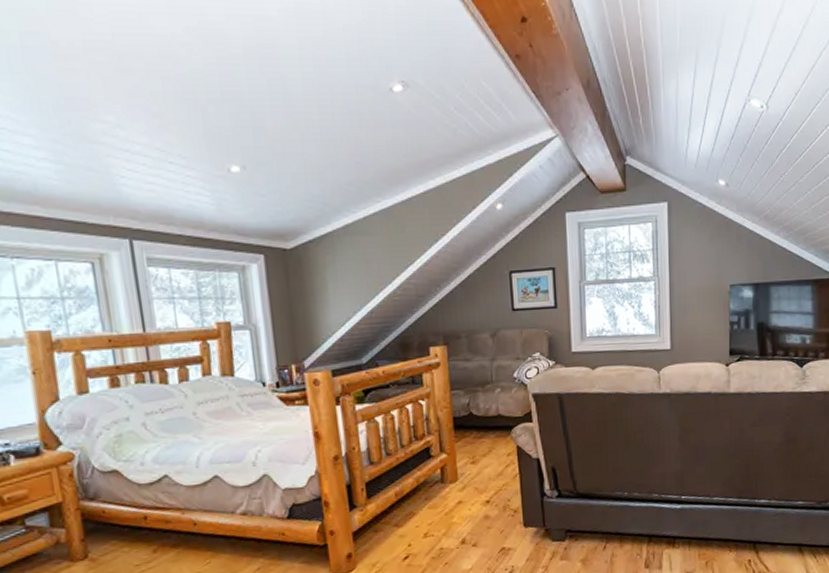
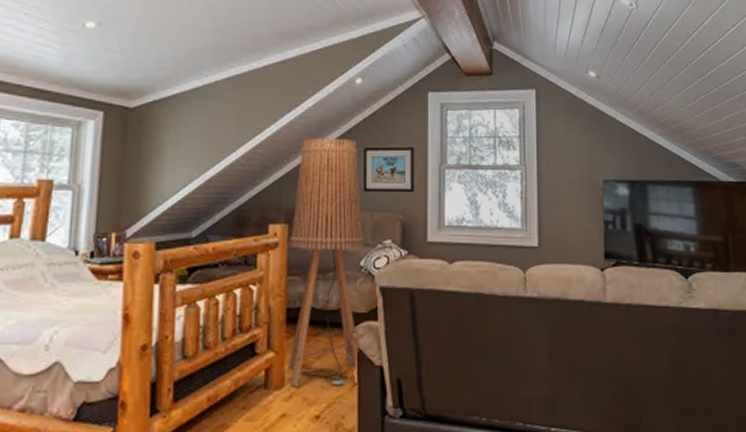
floor lamp: none [449,264,518,480] -> present [289,138,364,388]

